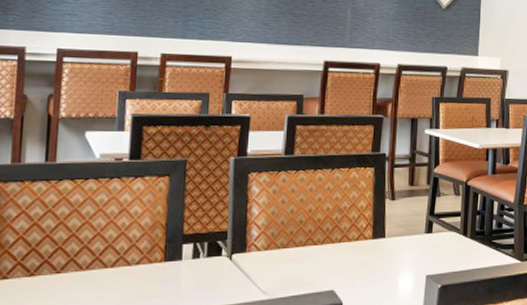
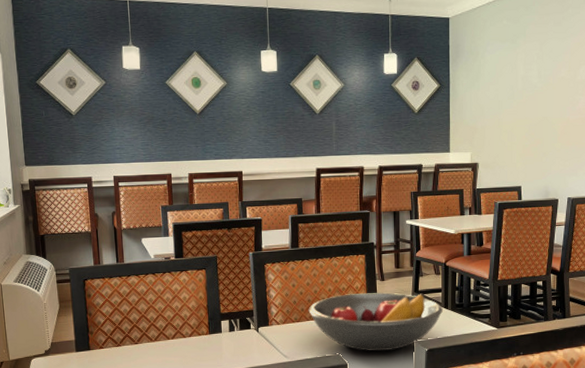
fruit bowl: none [299,214,461,288] -> present [308,292,443,352]

